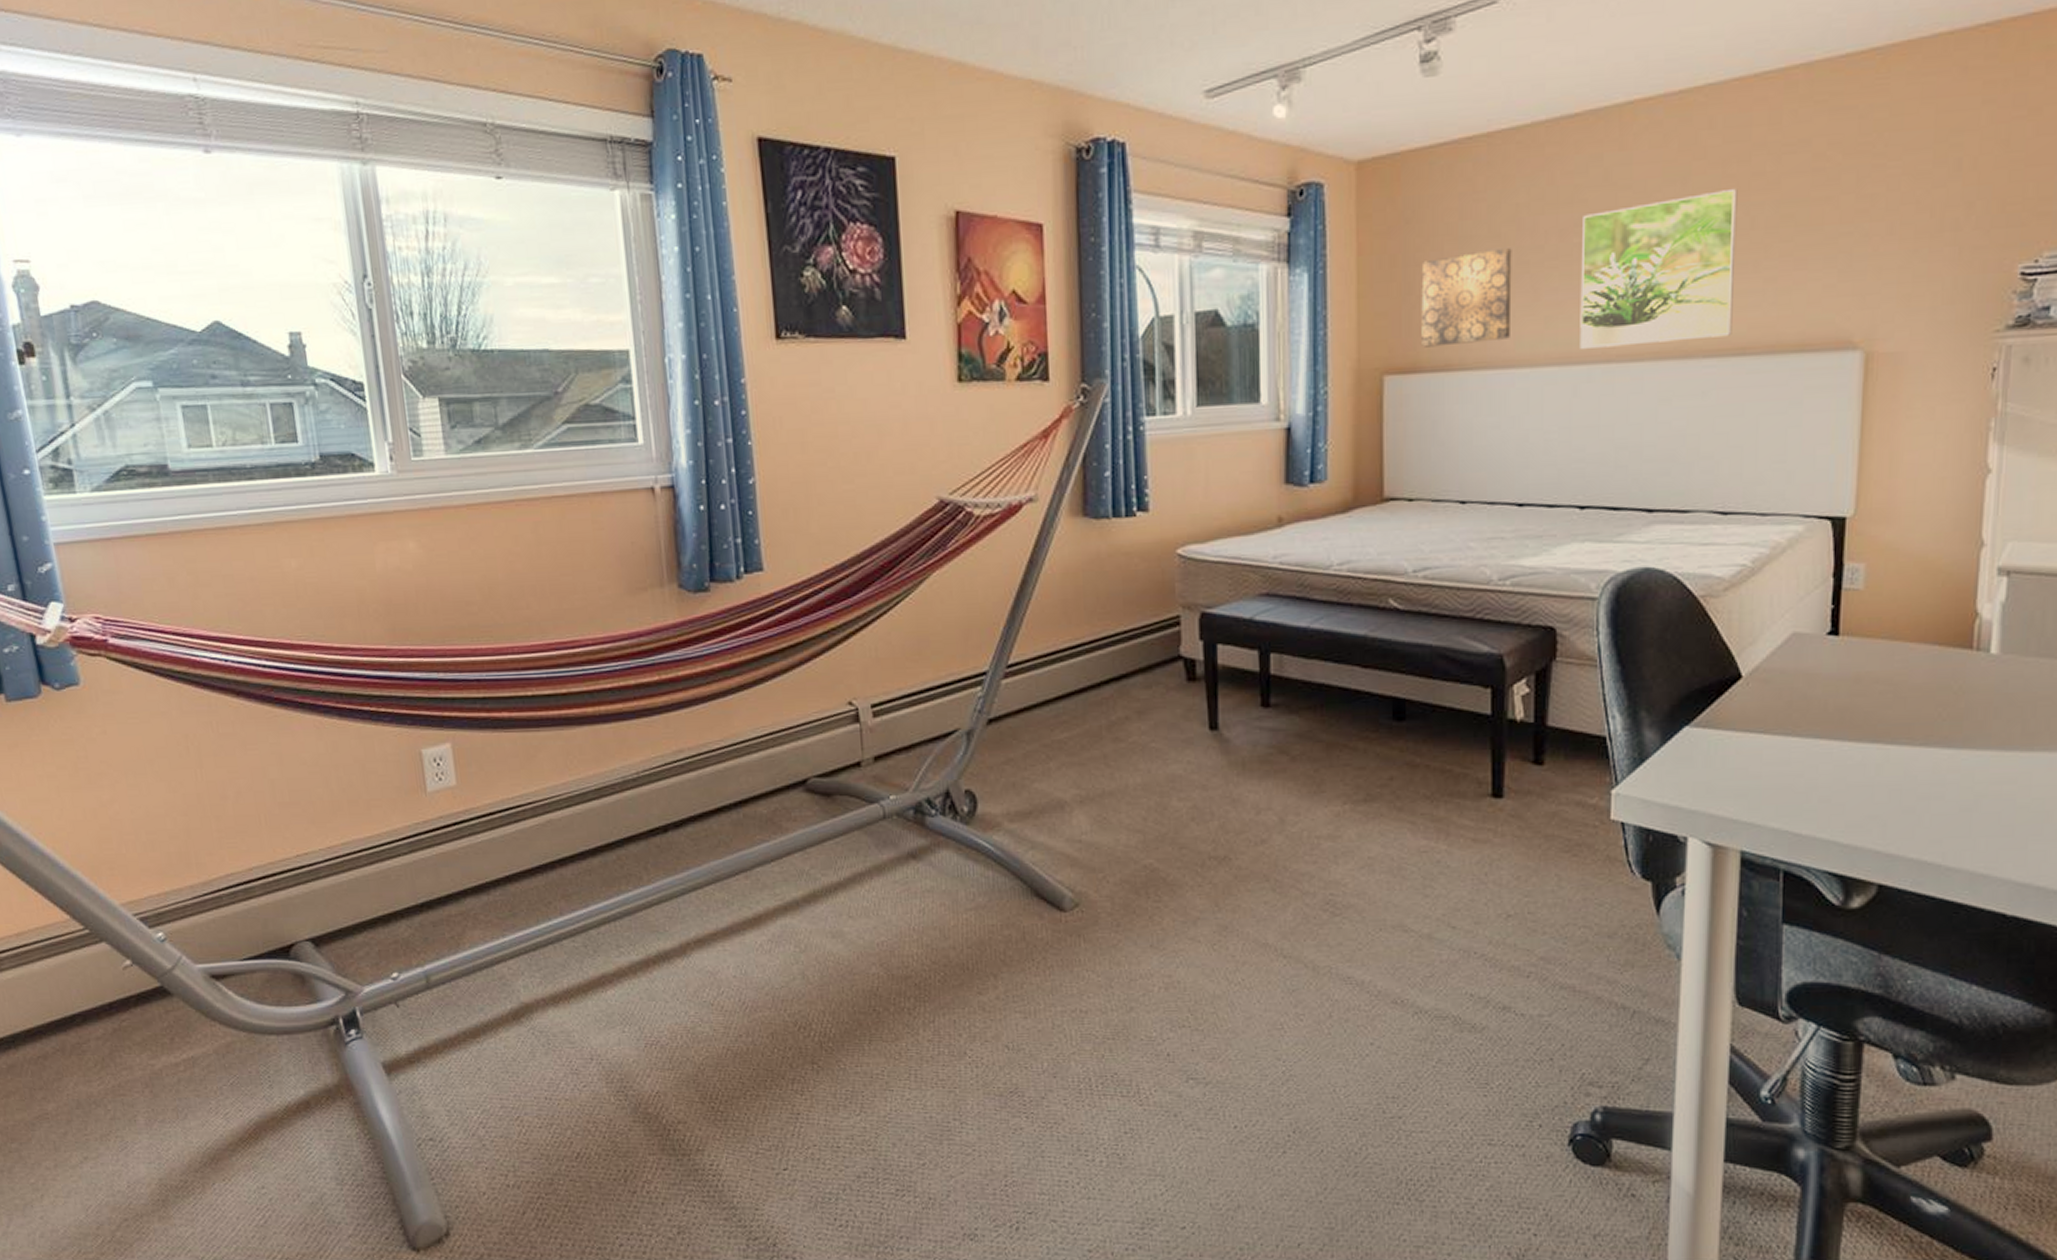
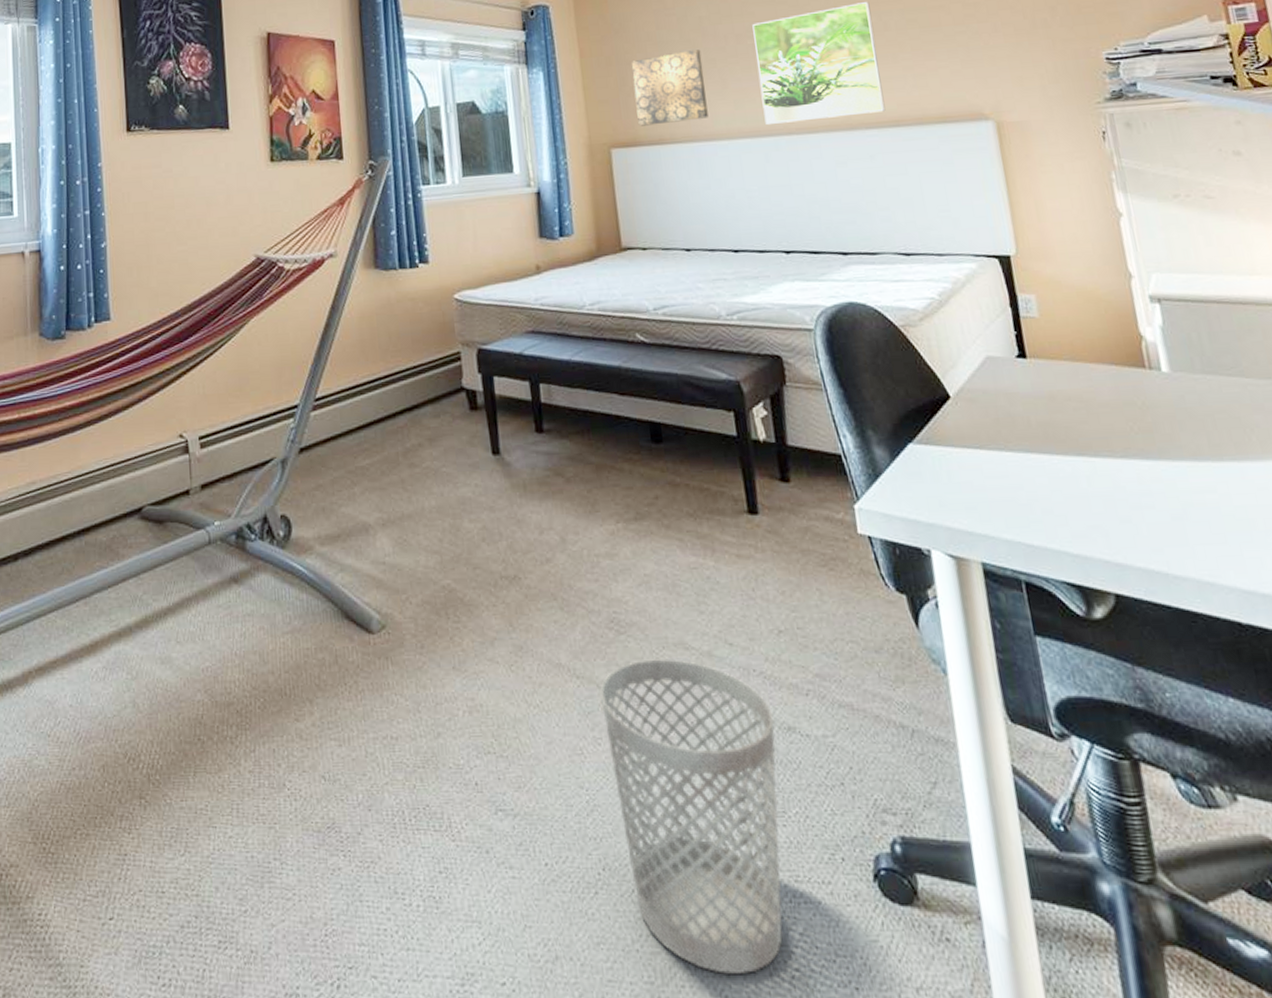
wastebasket: none [1308,940,1489,1221] -> present [600,658,783,974]

